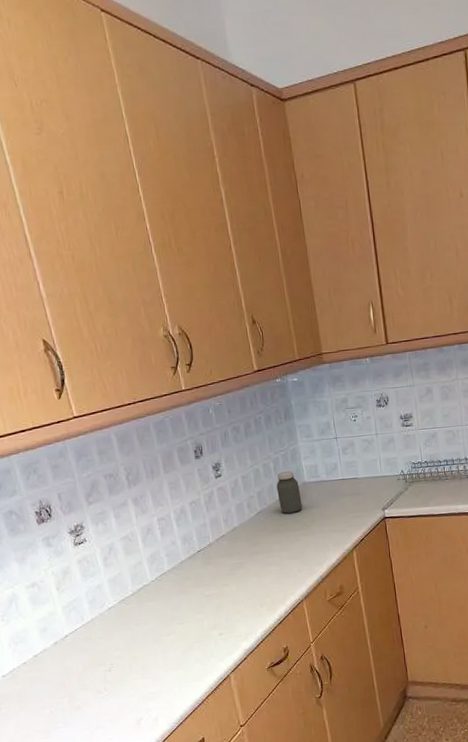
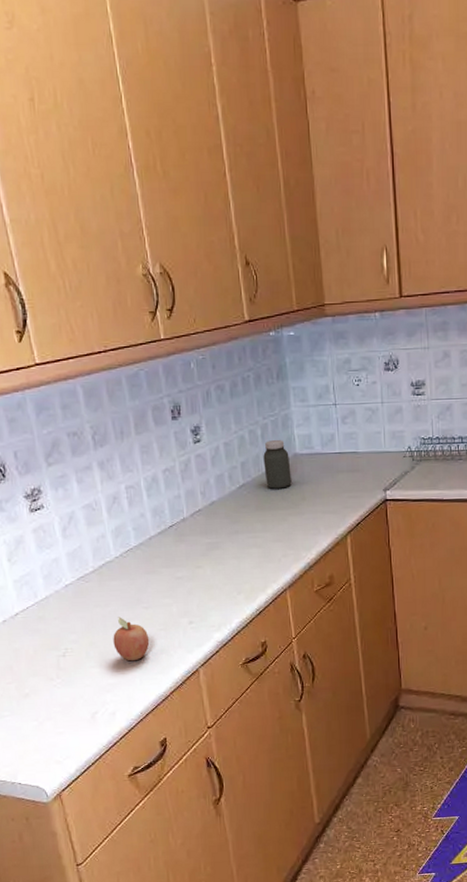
fruit: none [152,633,185,672] -> present [113,617,150,661]

